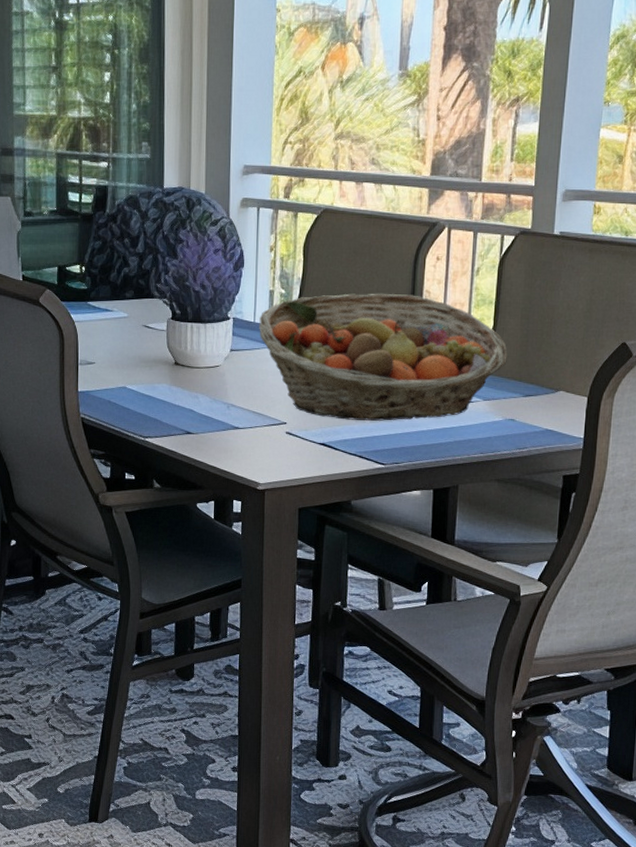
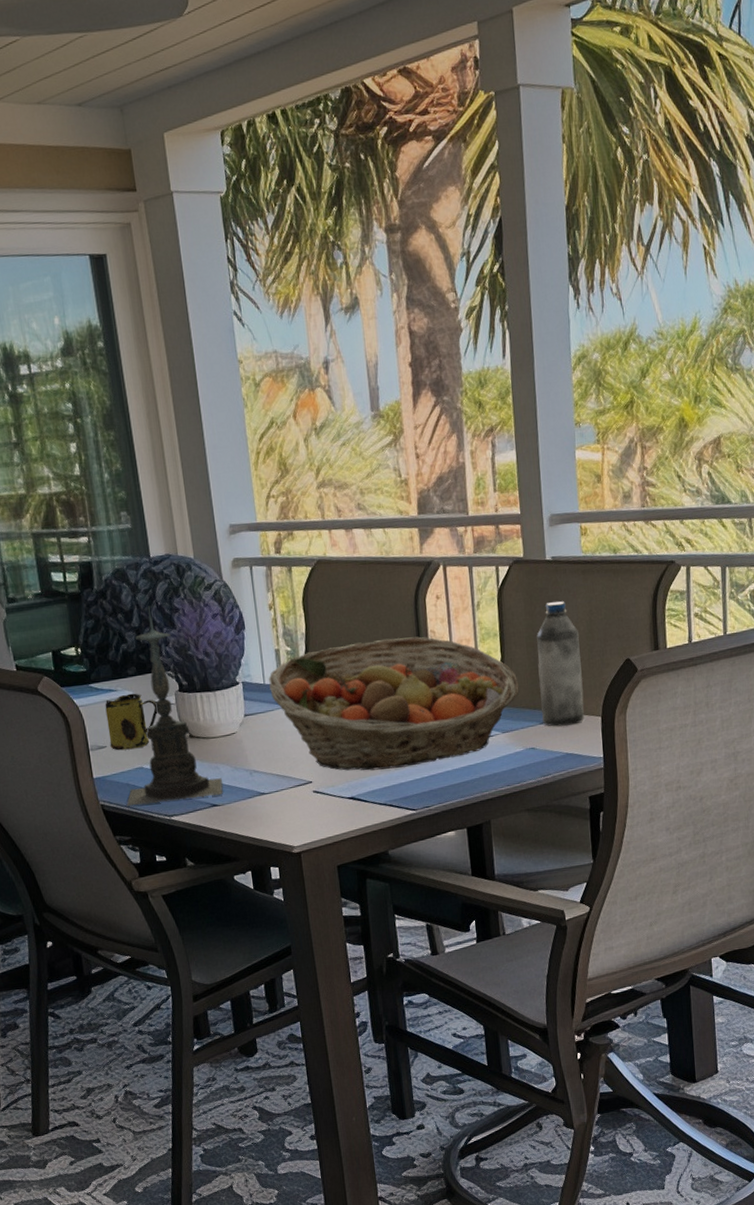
mug: none [98,315,149,369] -> present [105,693,158,751]
candle holder: none [105,234,199,424] -> present [126,605,223,807]
water bottle: none [526,277,578,402] -> present [536,601,584,727]

